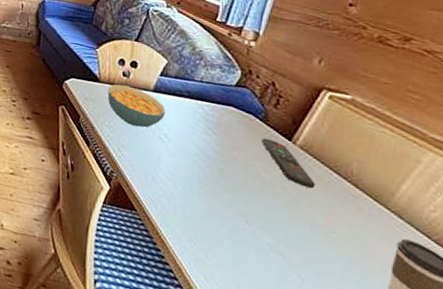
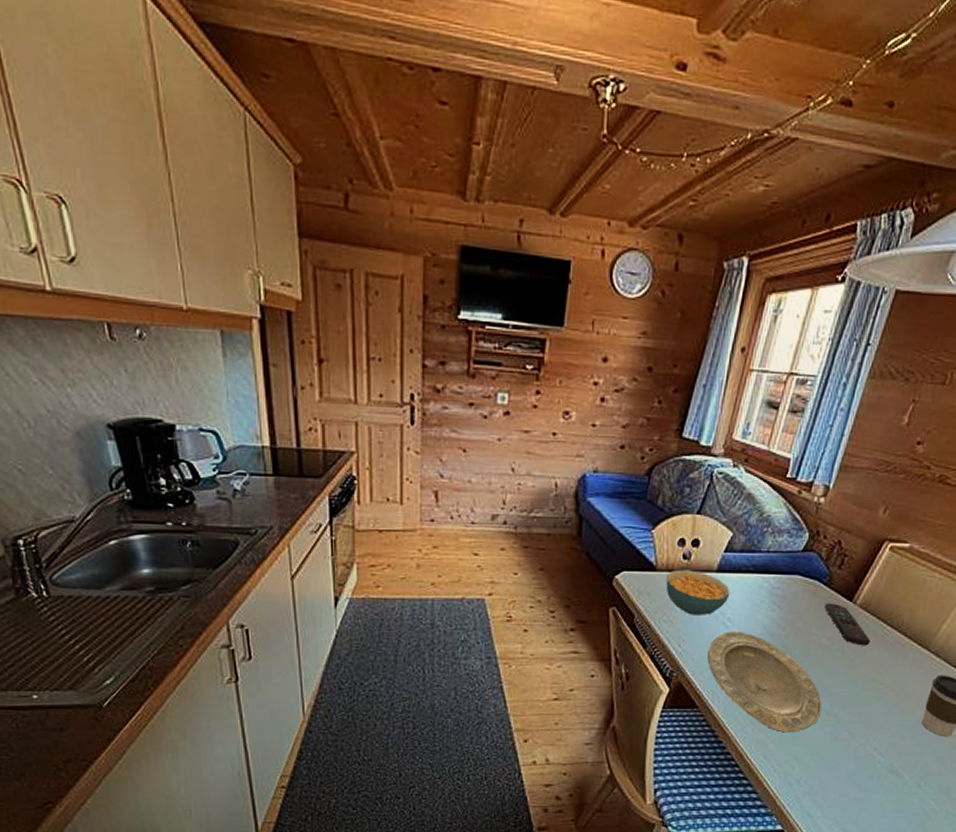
plate: none [145,146,265,261] -> present [707,631,822,733]

